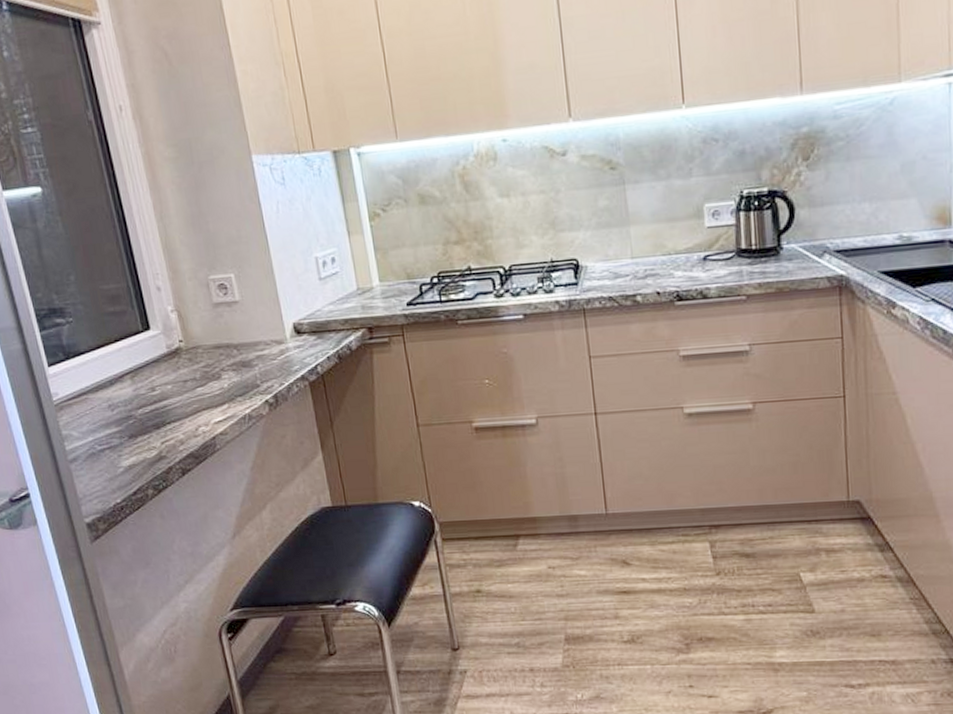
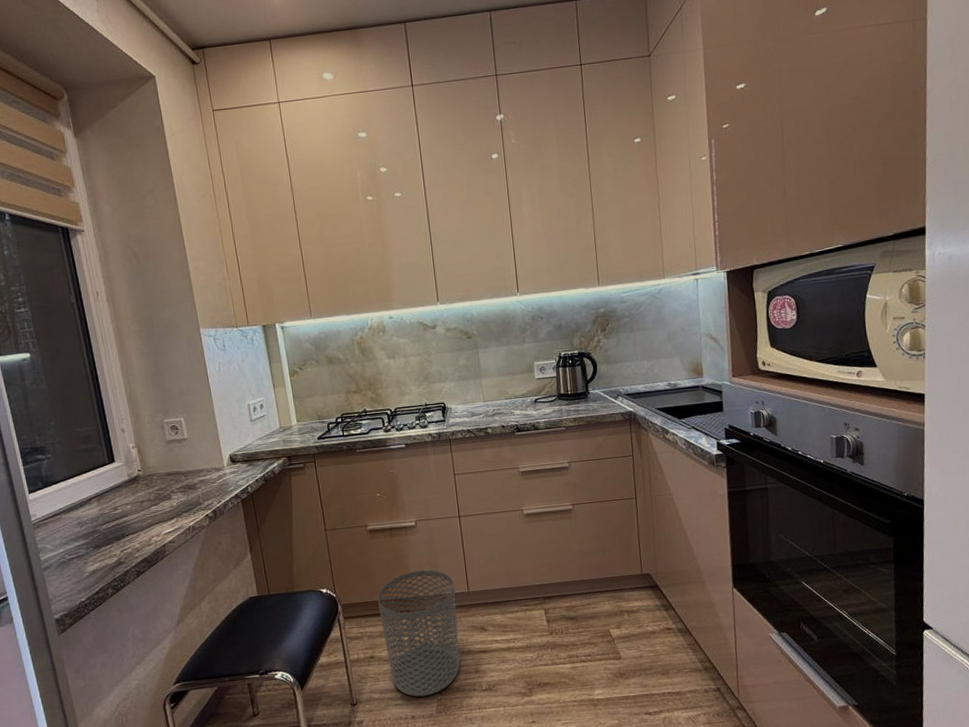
waste bin: none [486,481,594,645] -> present [377,569,460,697]

